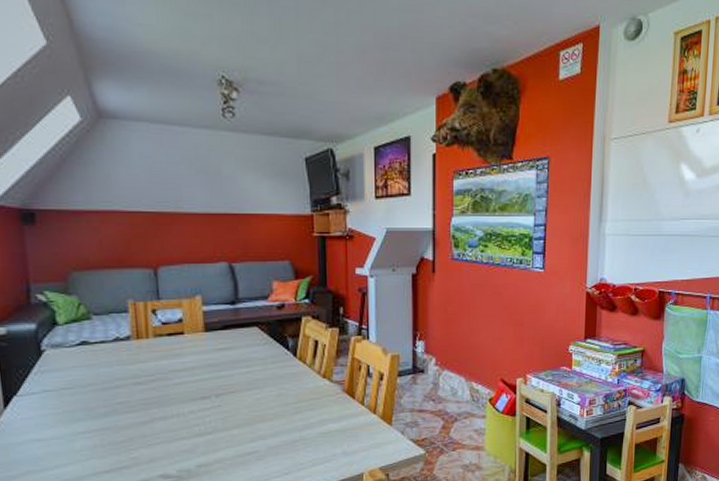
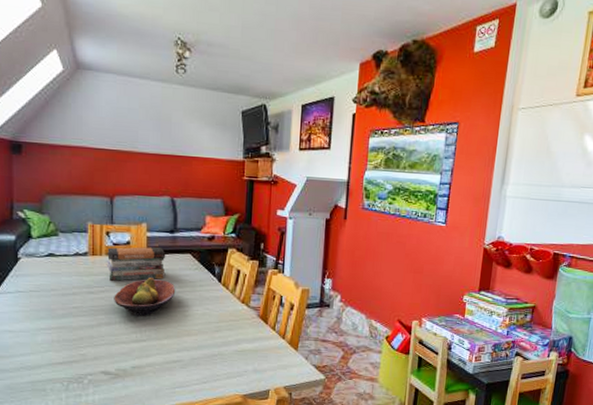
book stack: none [154,321,228,367] -> present [106,246,166,281]
fruit bowl: none [168,359,243,405] -> present [114,278,176,316]

